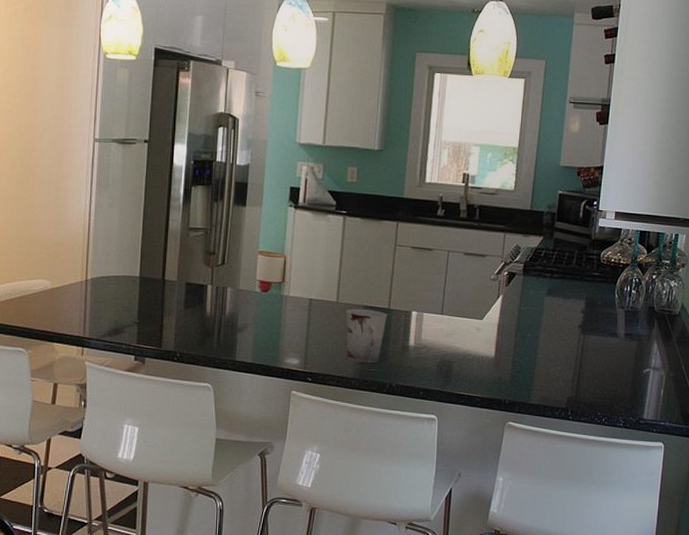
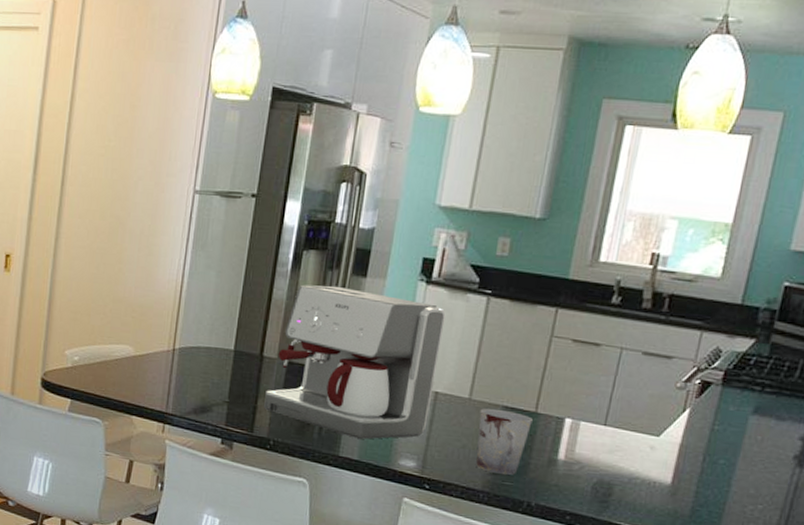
coffee maker: none [169,215,312,344] -> present [264,284,446,440]

